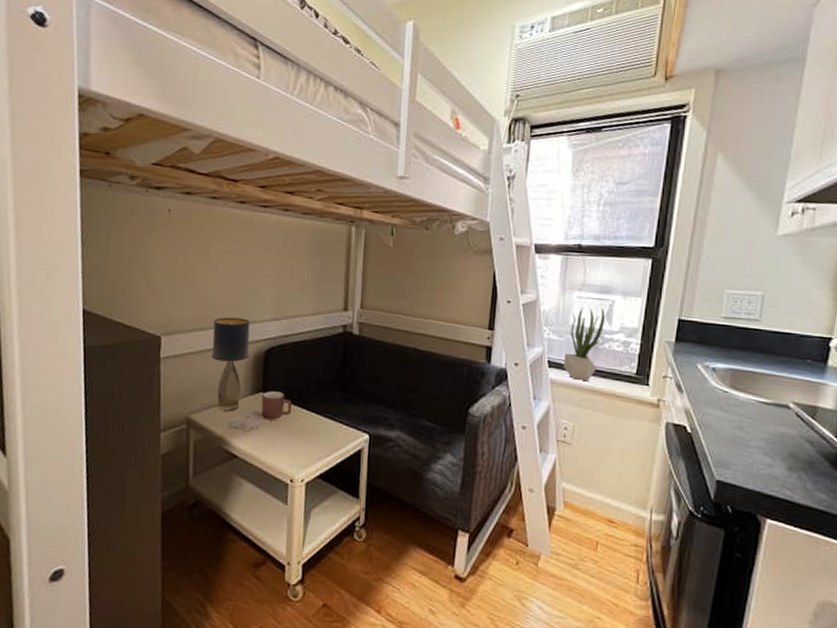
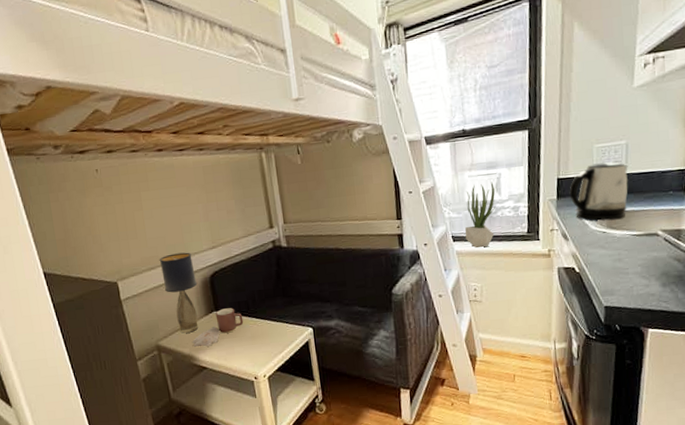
kettle: none [690,310,762,381] -> present [569,161,628,221]

